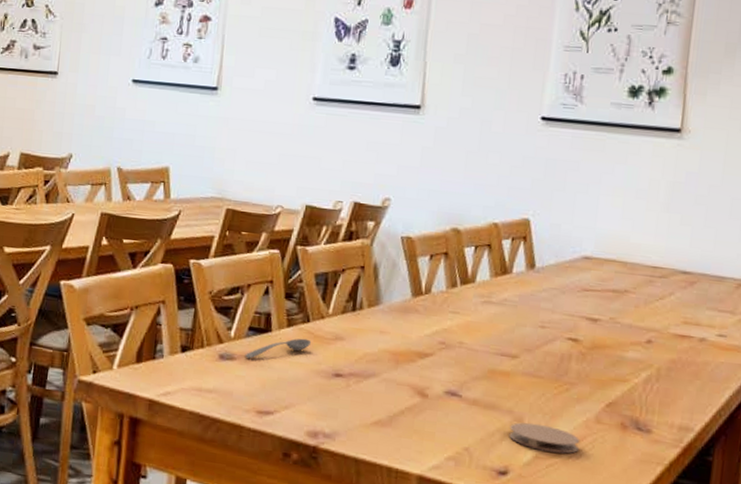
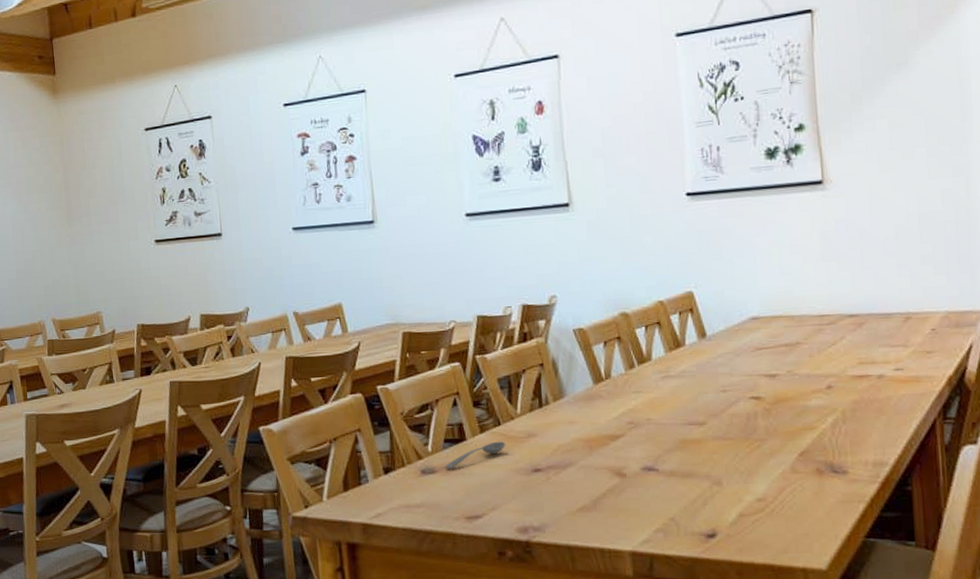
coaster: present [509,422,581,454] -> none [710,483,781,508]

